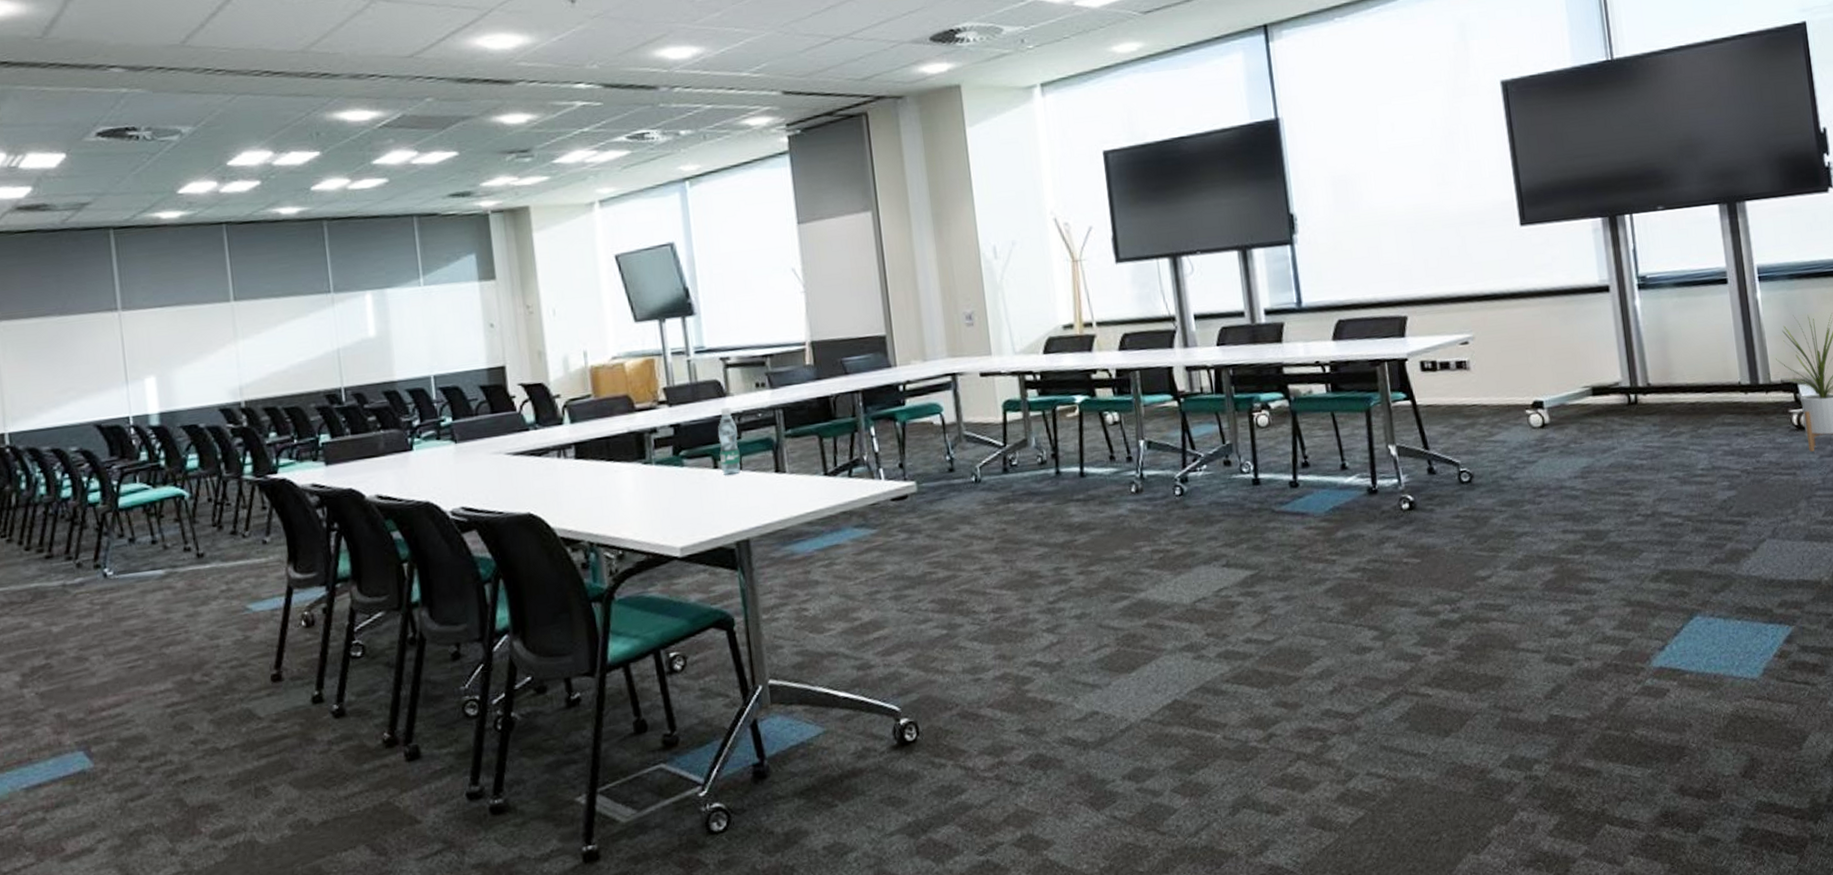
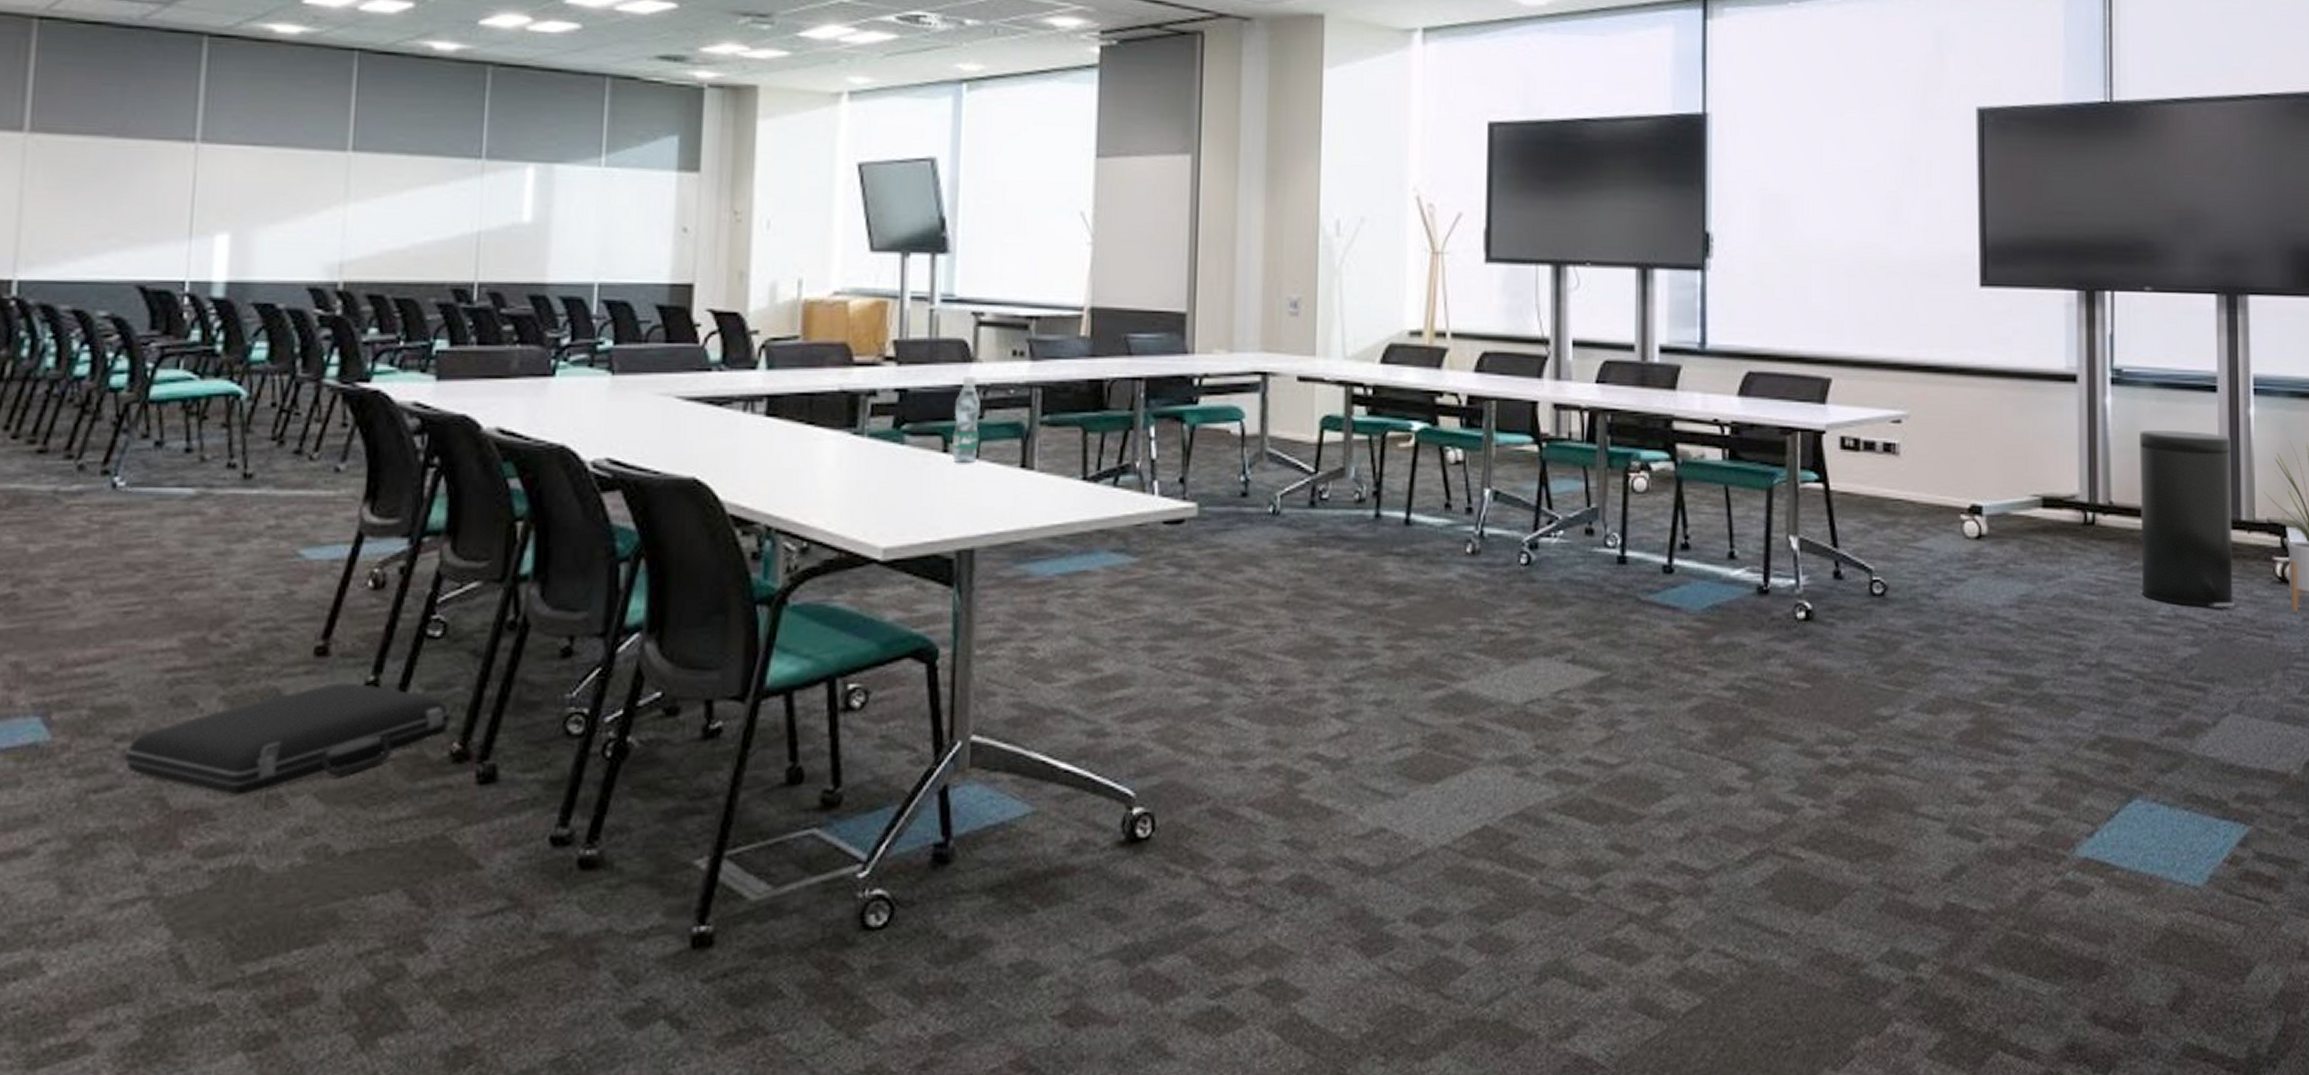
briefcase: none [148,698,378,791] -> present [125,682,450,795]
pedal bin: none [1666,317,1762,460] -> present [2140,430,2236,609]

